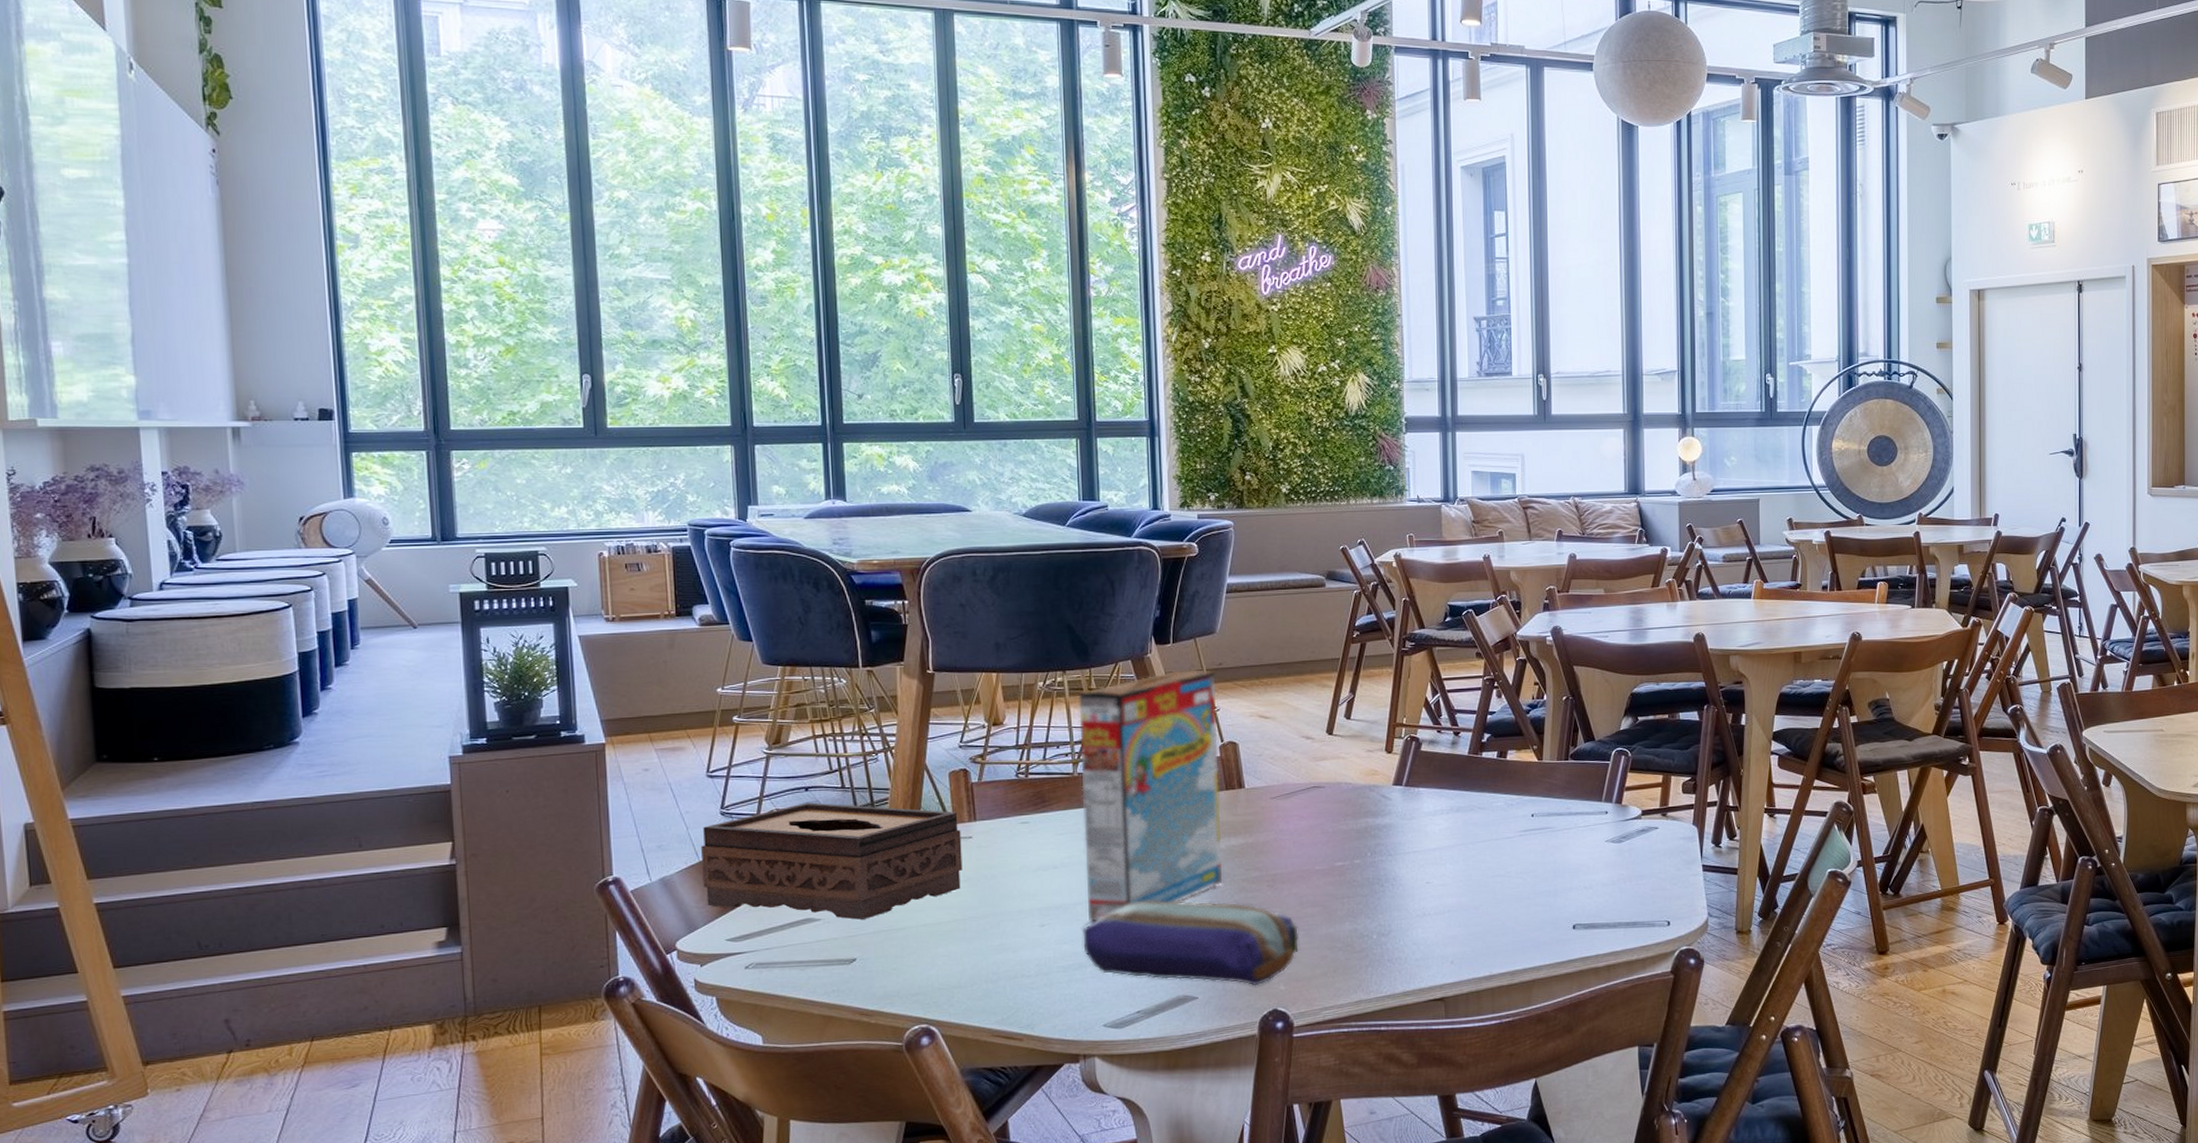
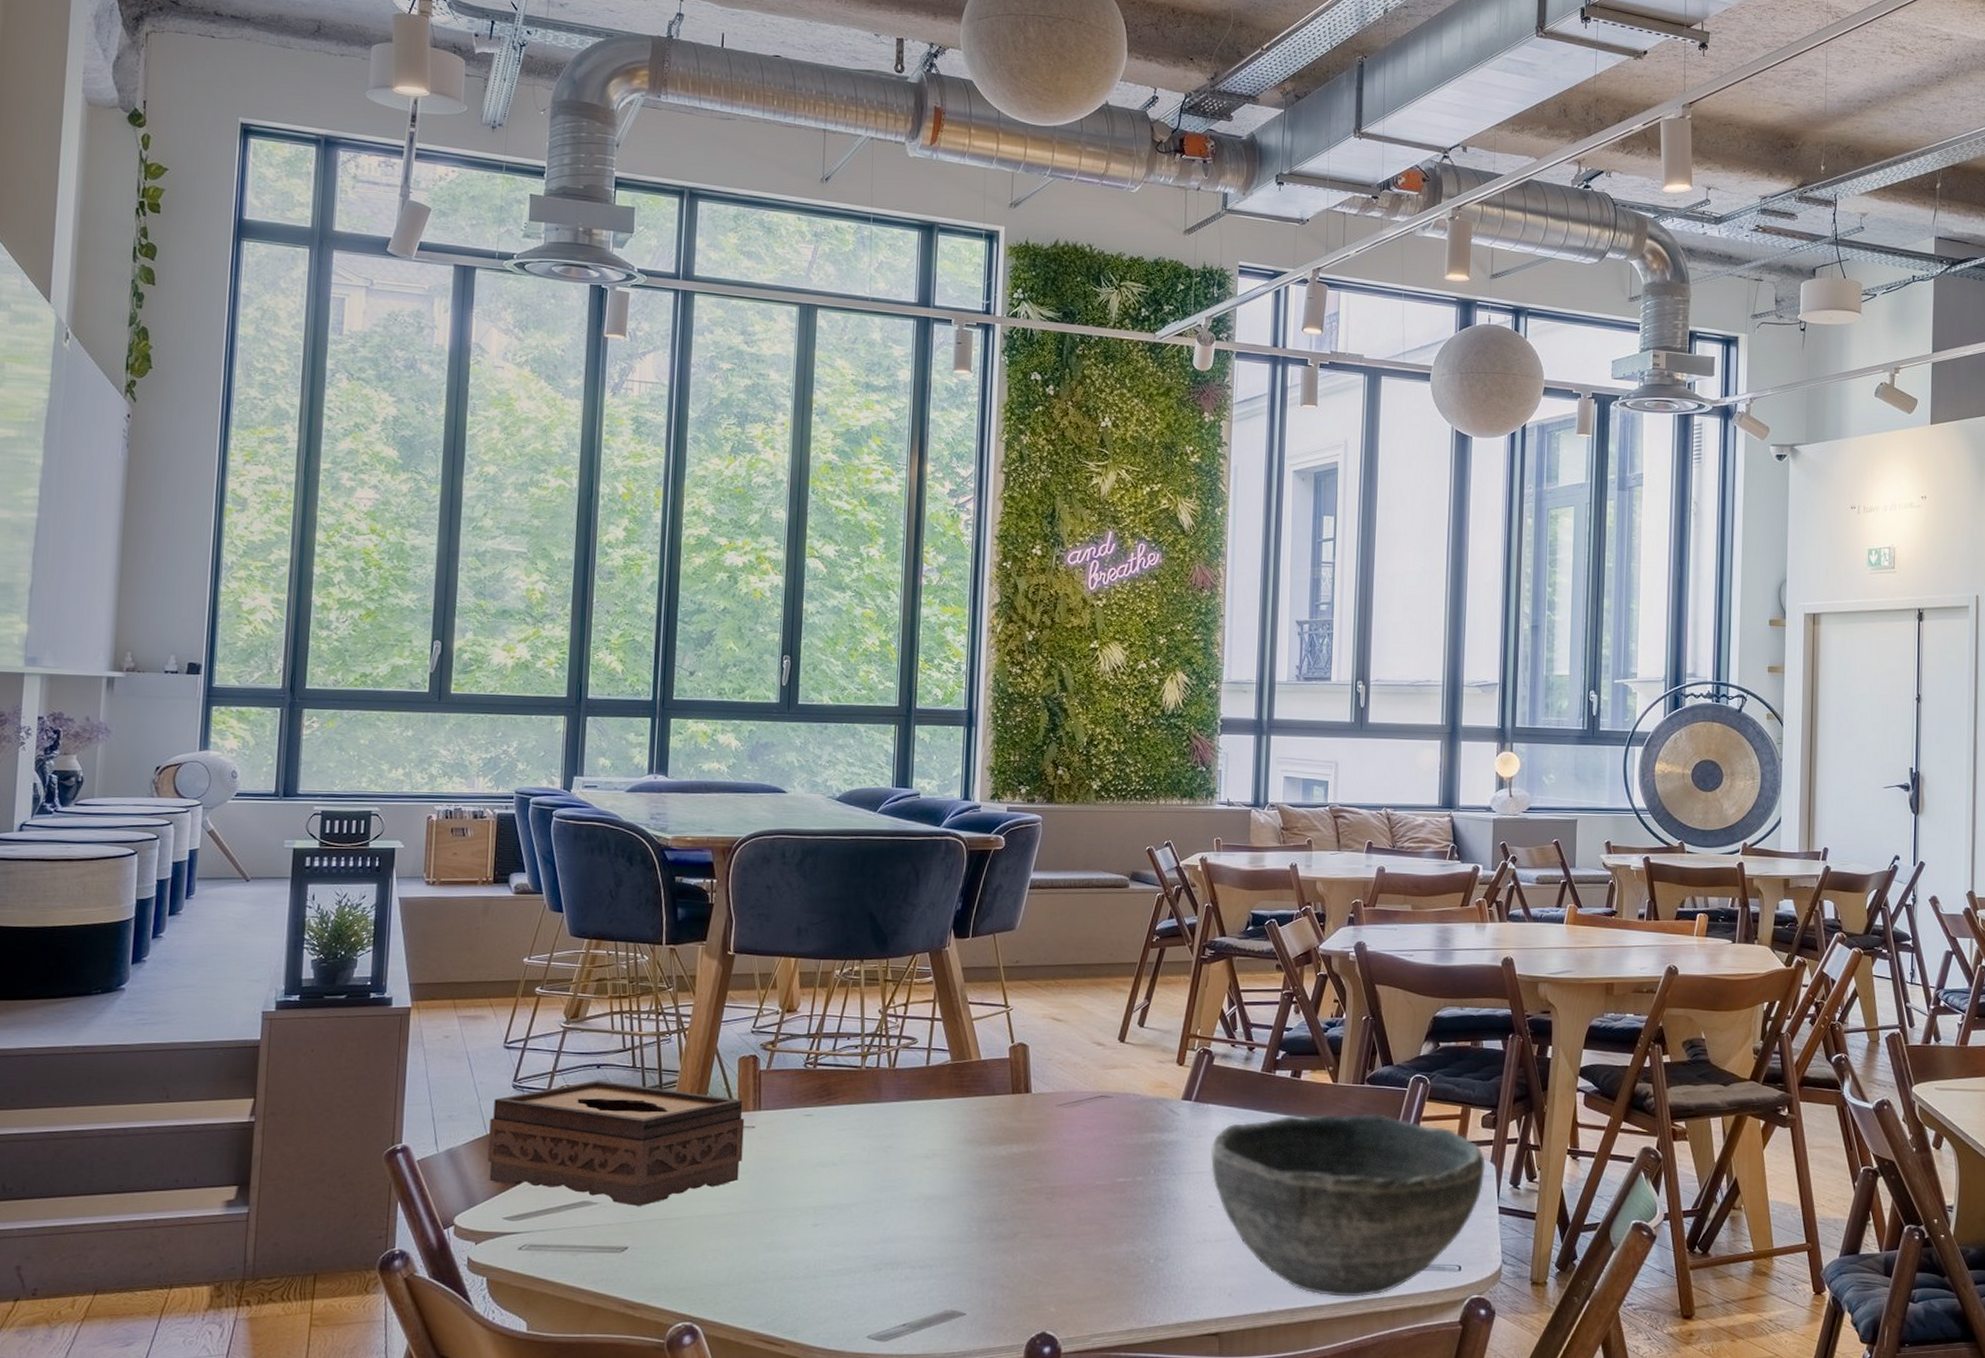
cereal box: present [1078,668,1223,922] -> none [863,965,1012,1225]
pencil case: present [1083,900,1299,986] -> none [854,1205,1074,1306]
bowl: none [1425,787,1688,957] -> present [1211,1114,1486,1297]

